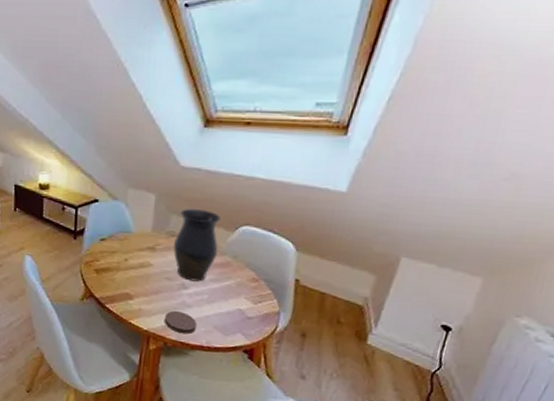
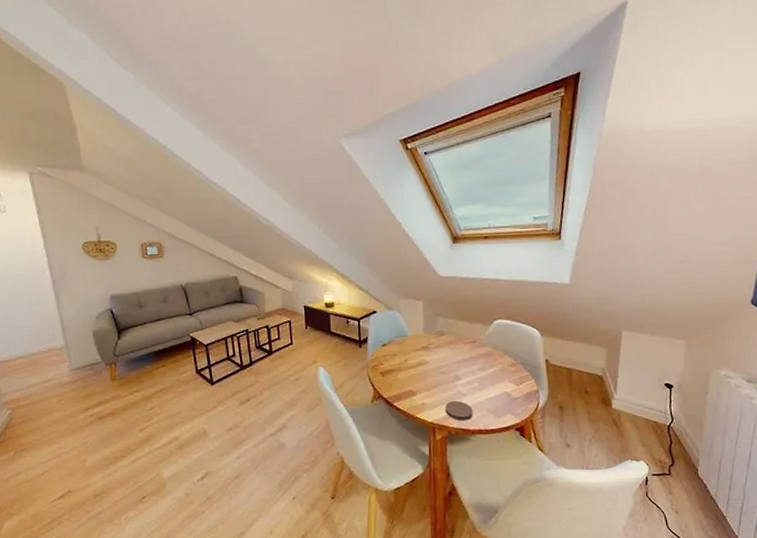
vase: present [173,208,221,282] -> none [444,309,480,372]

